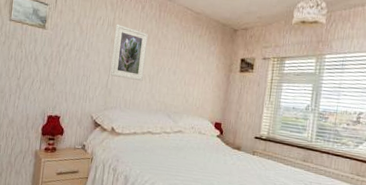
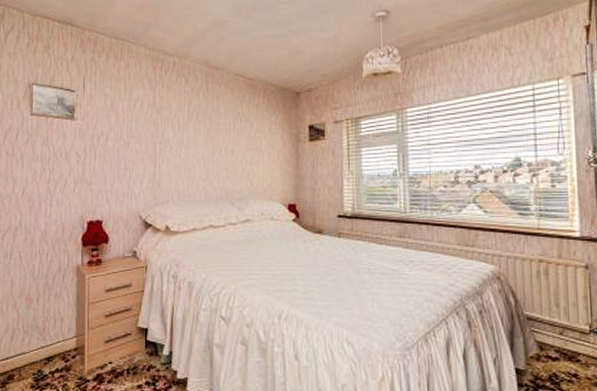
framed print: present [110,24,149,82] -> none [156,103,197,167]

